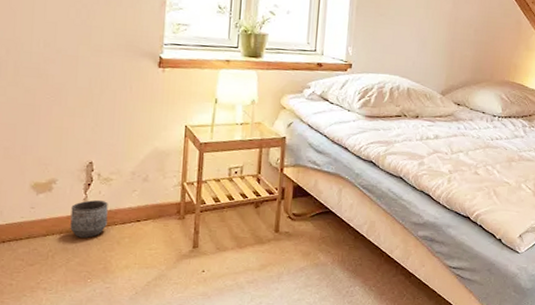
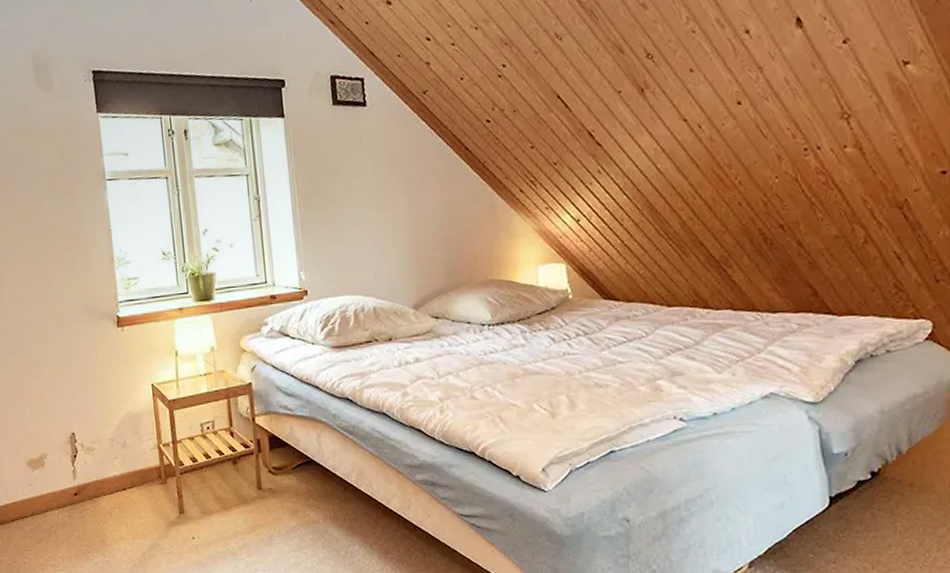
planter: present [70,199,108,238] -> none [63,470,97,511]

